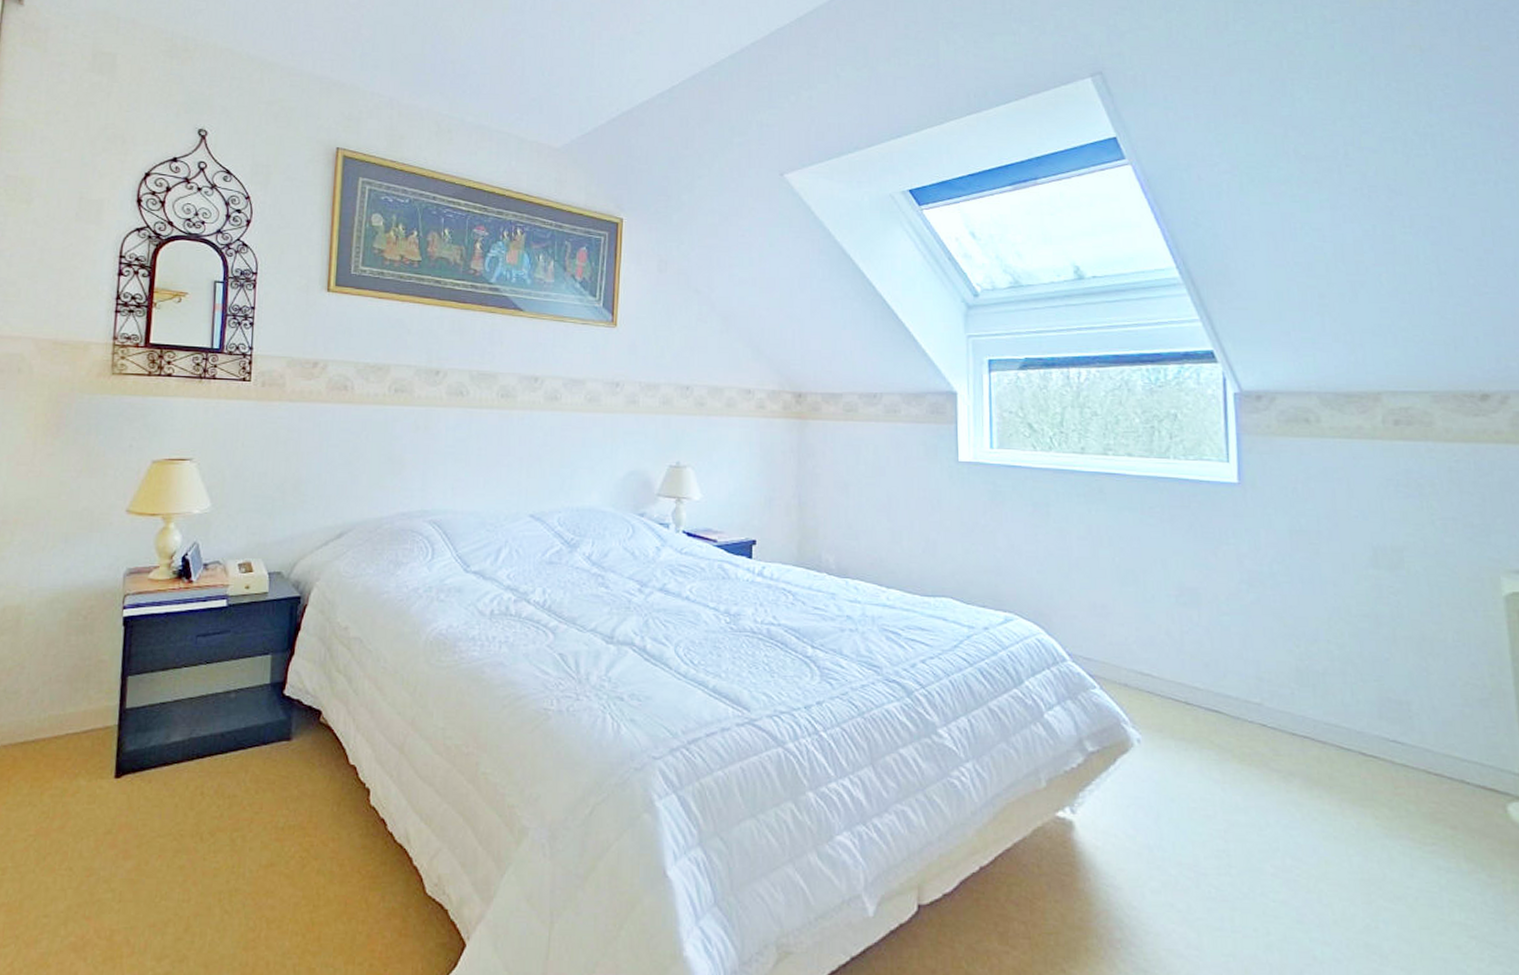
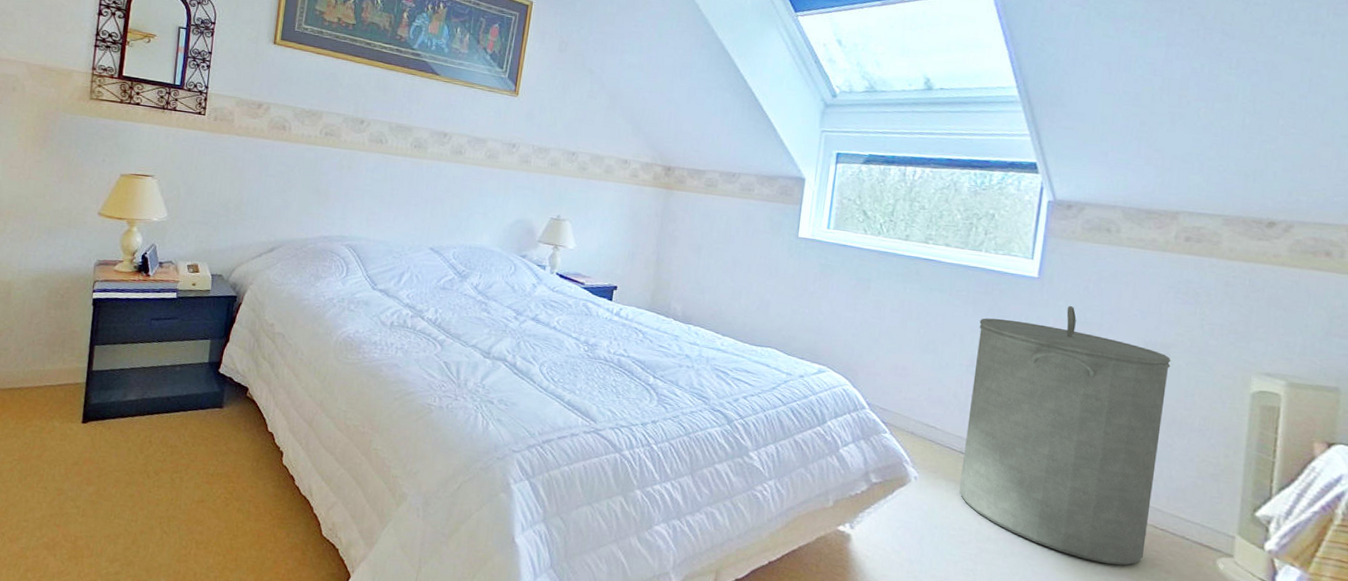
laundry hamper: none [1181,512,1421,826] -> present [959,305,1171,566]

